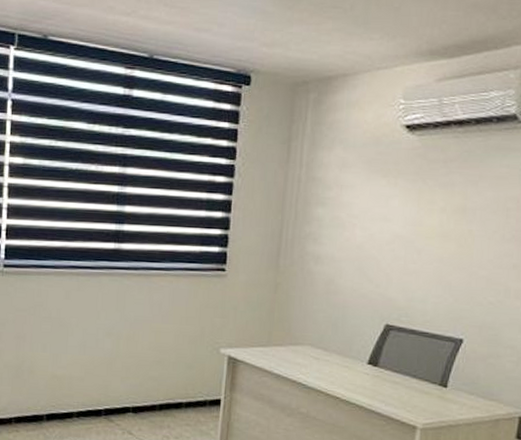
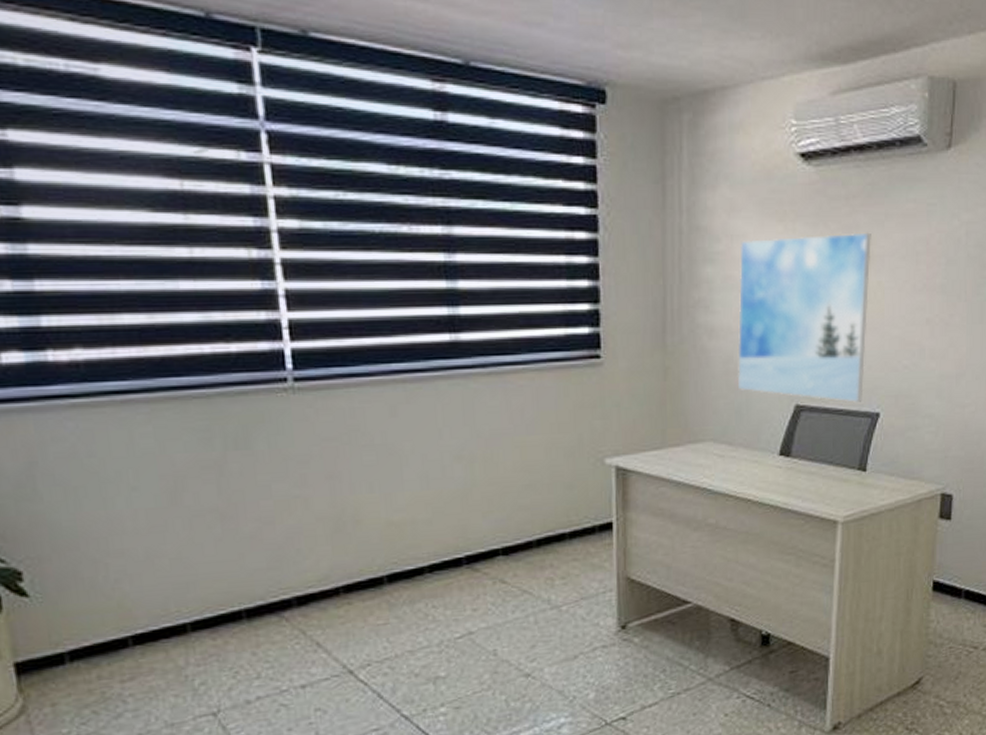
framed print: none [336,189,465,329] -> present [737,232,871,404]

